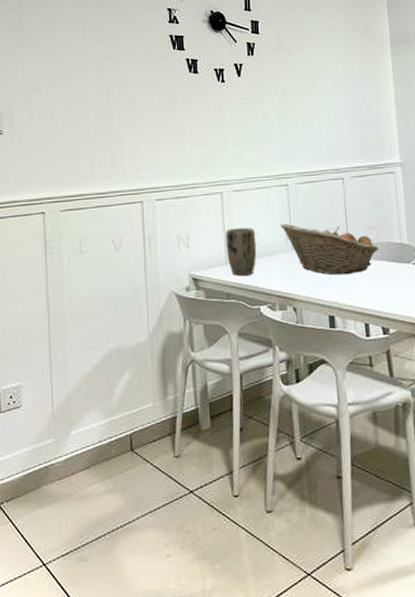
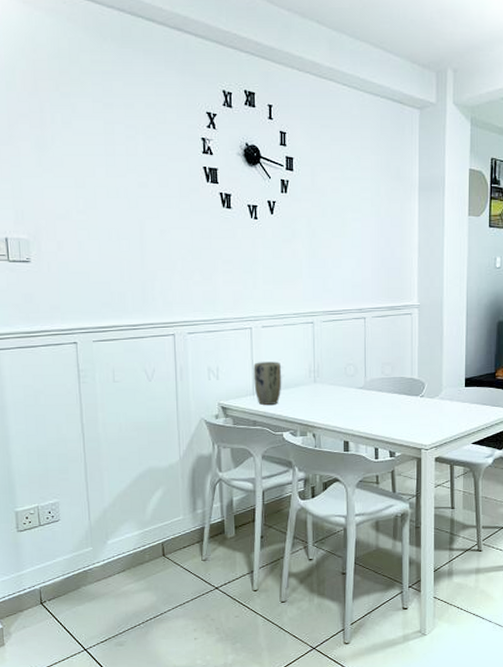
fruit basket: present [280,223,379,275] -> none [305,358,392,406]

